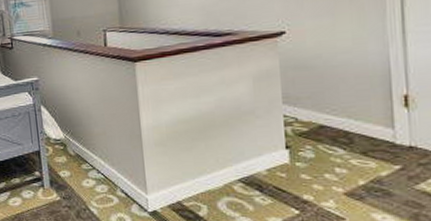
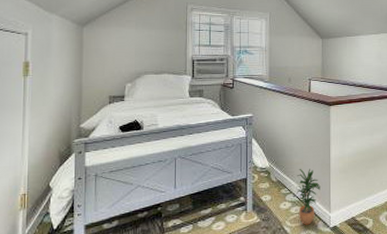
potted plant: none [99,141,131,207] -> present [297,169,320,225]

